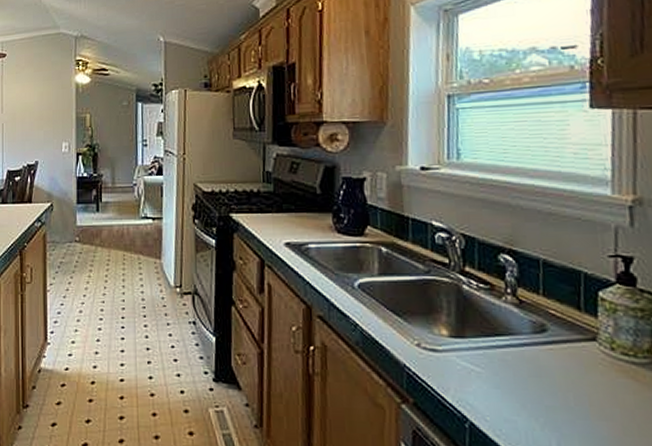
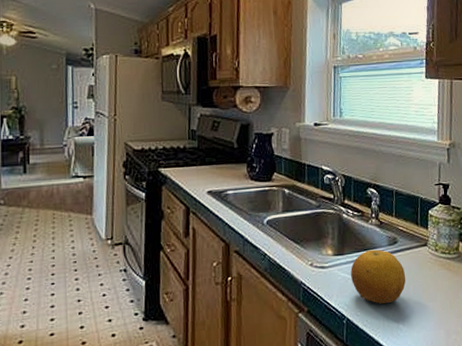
fruit: none [475,336,563,412] -> present [351,249,406,304]

